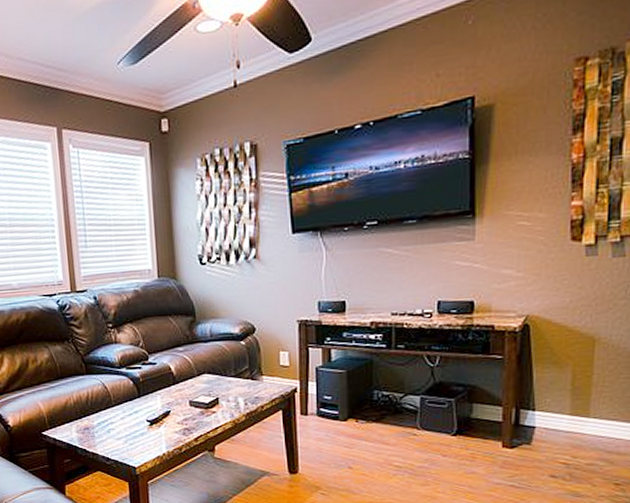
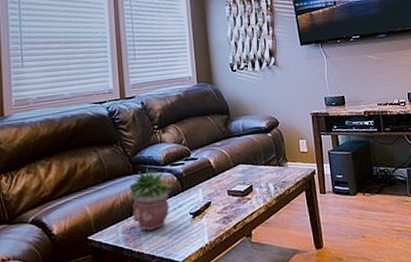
potted plant: none [82,367,130,433] -> present [129,166,174,231]

